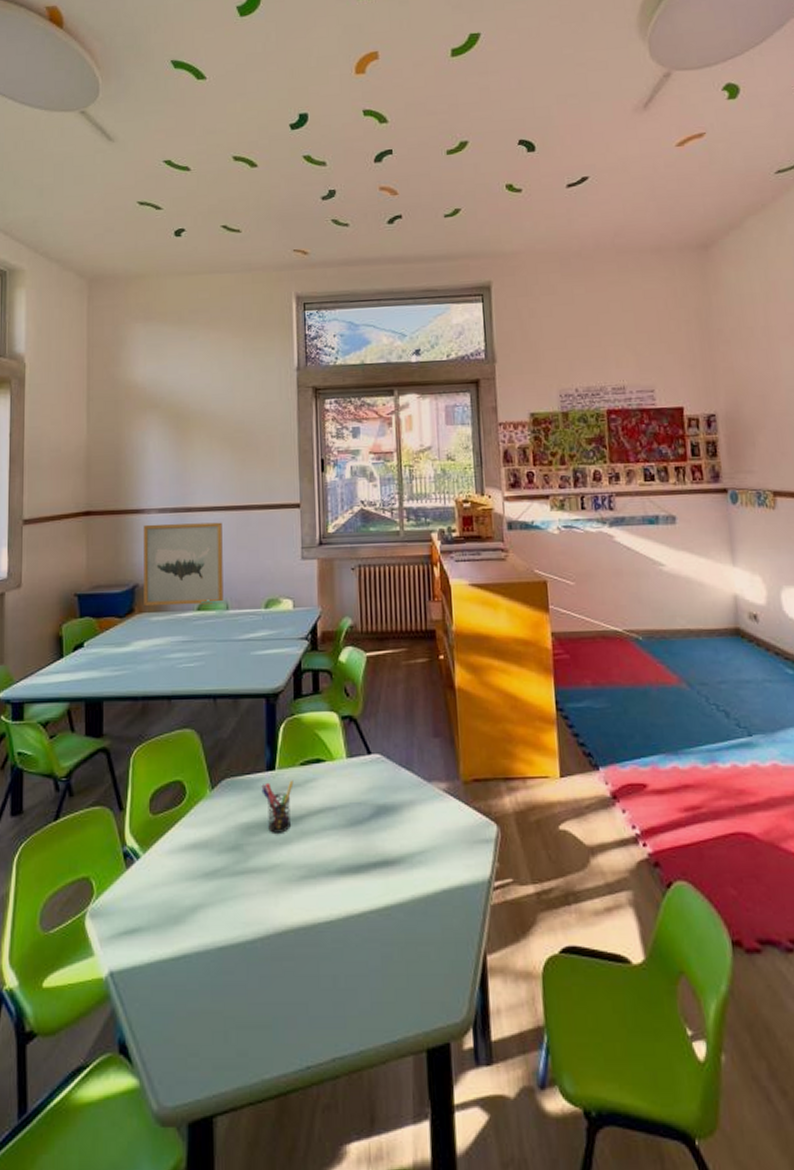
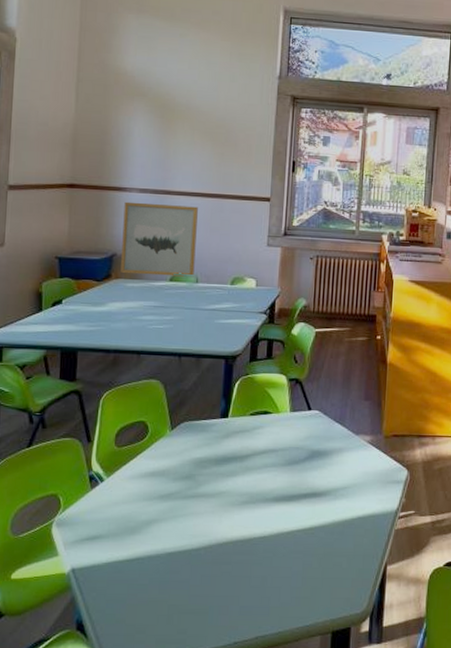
pen holder: present [261,780,294,833] -> none [215,426,243,468]

